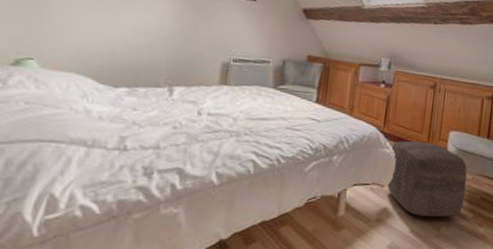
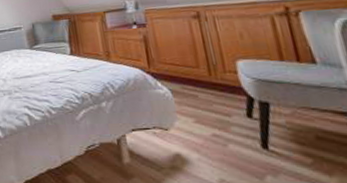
ottoman: present [387,141,467,217] -> none [163,76,291,162]

